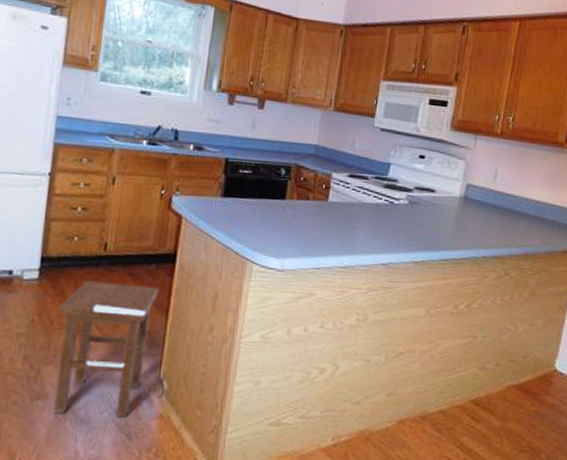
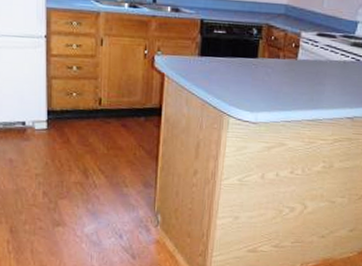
stool: present [53,281,159,418] -> none [66,131,149,242]

